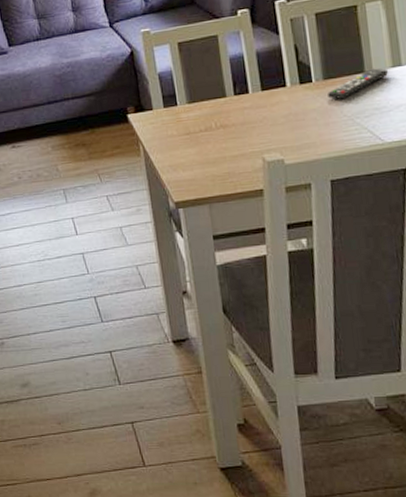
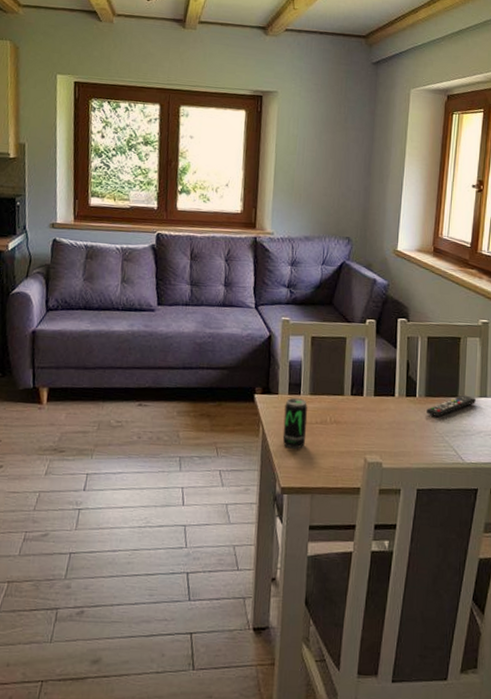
beverage can: none [162,108,193,162] -> present [282,397,307,449]

